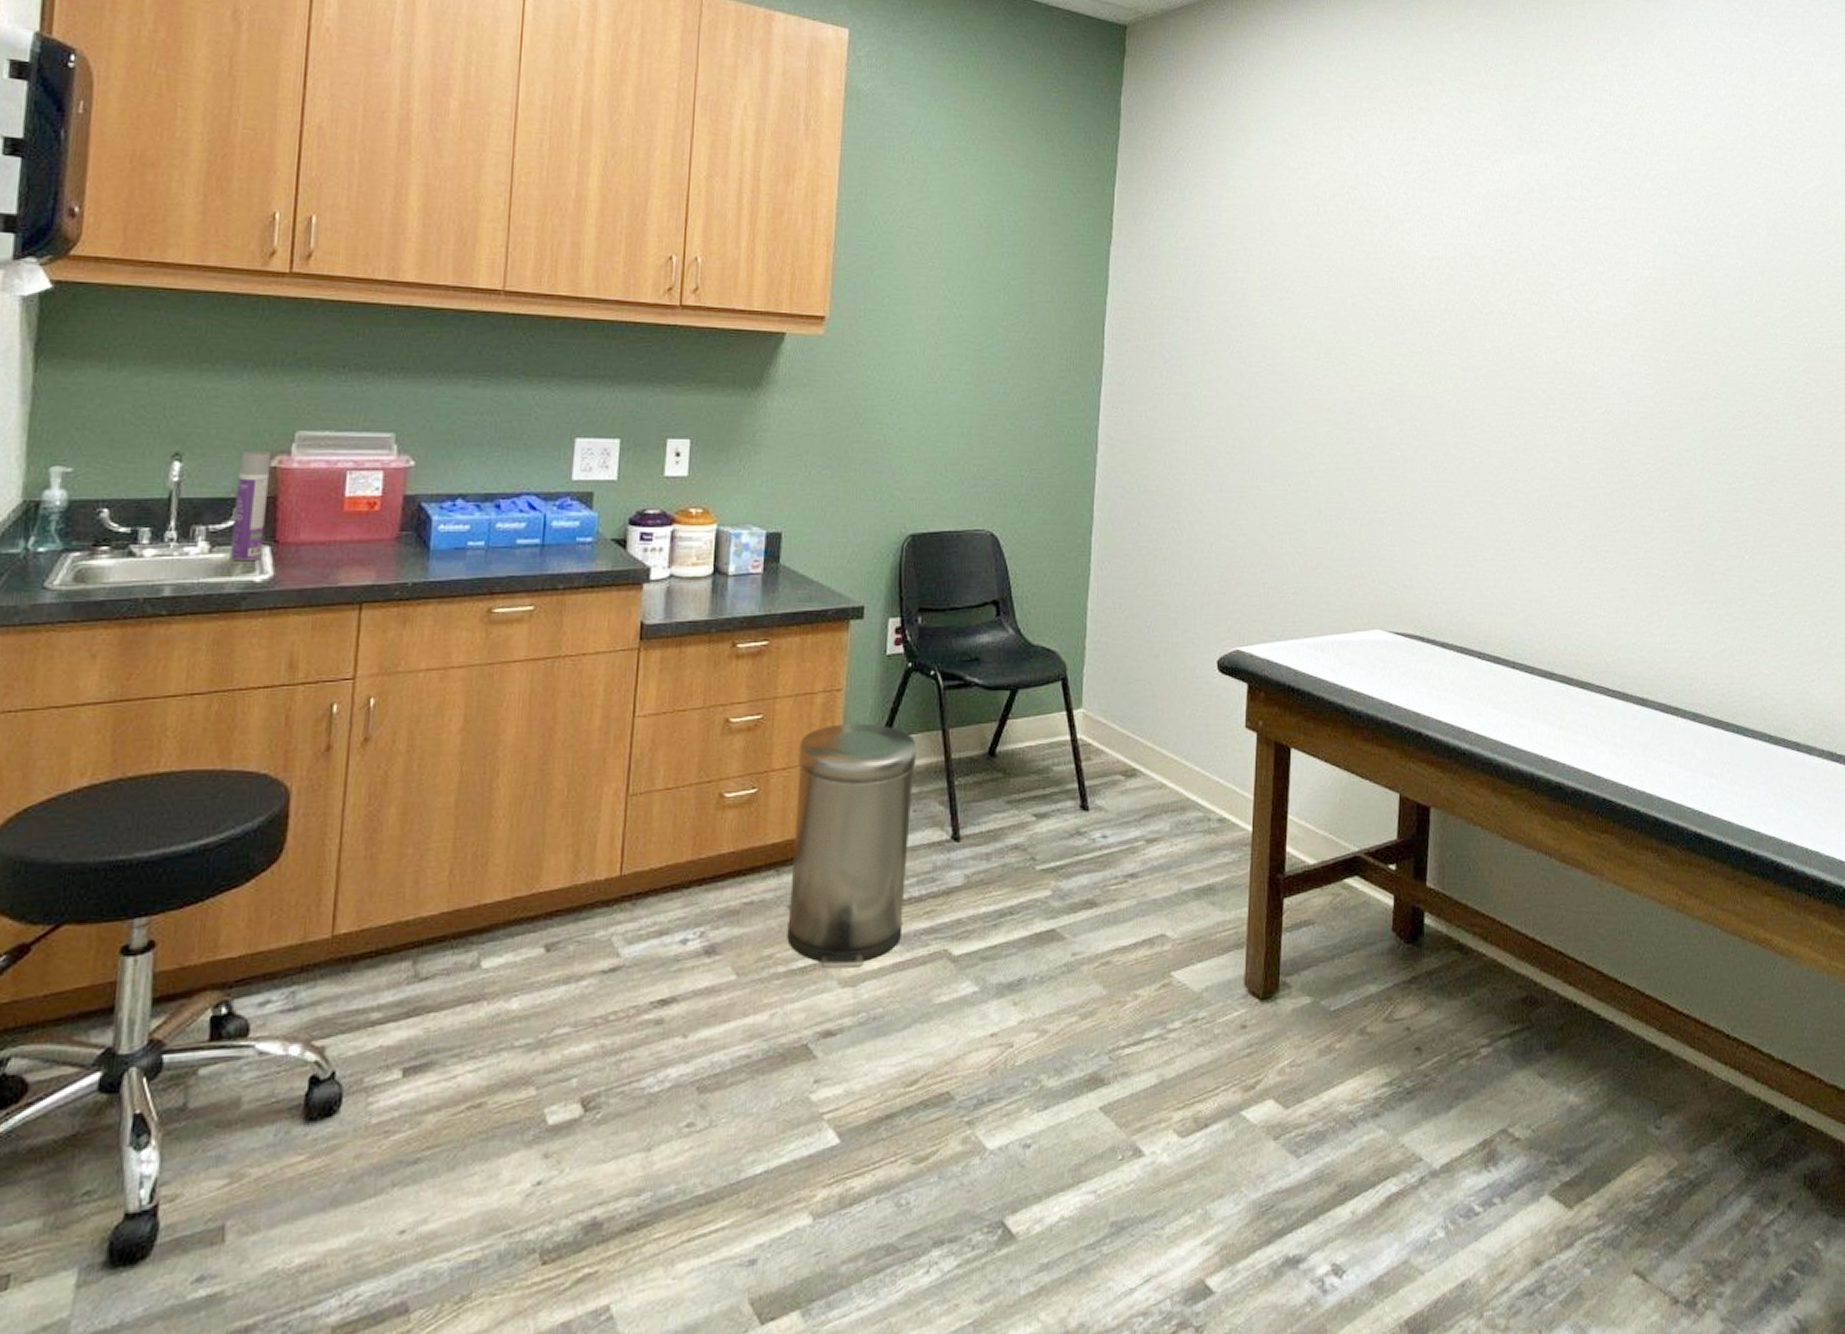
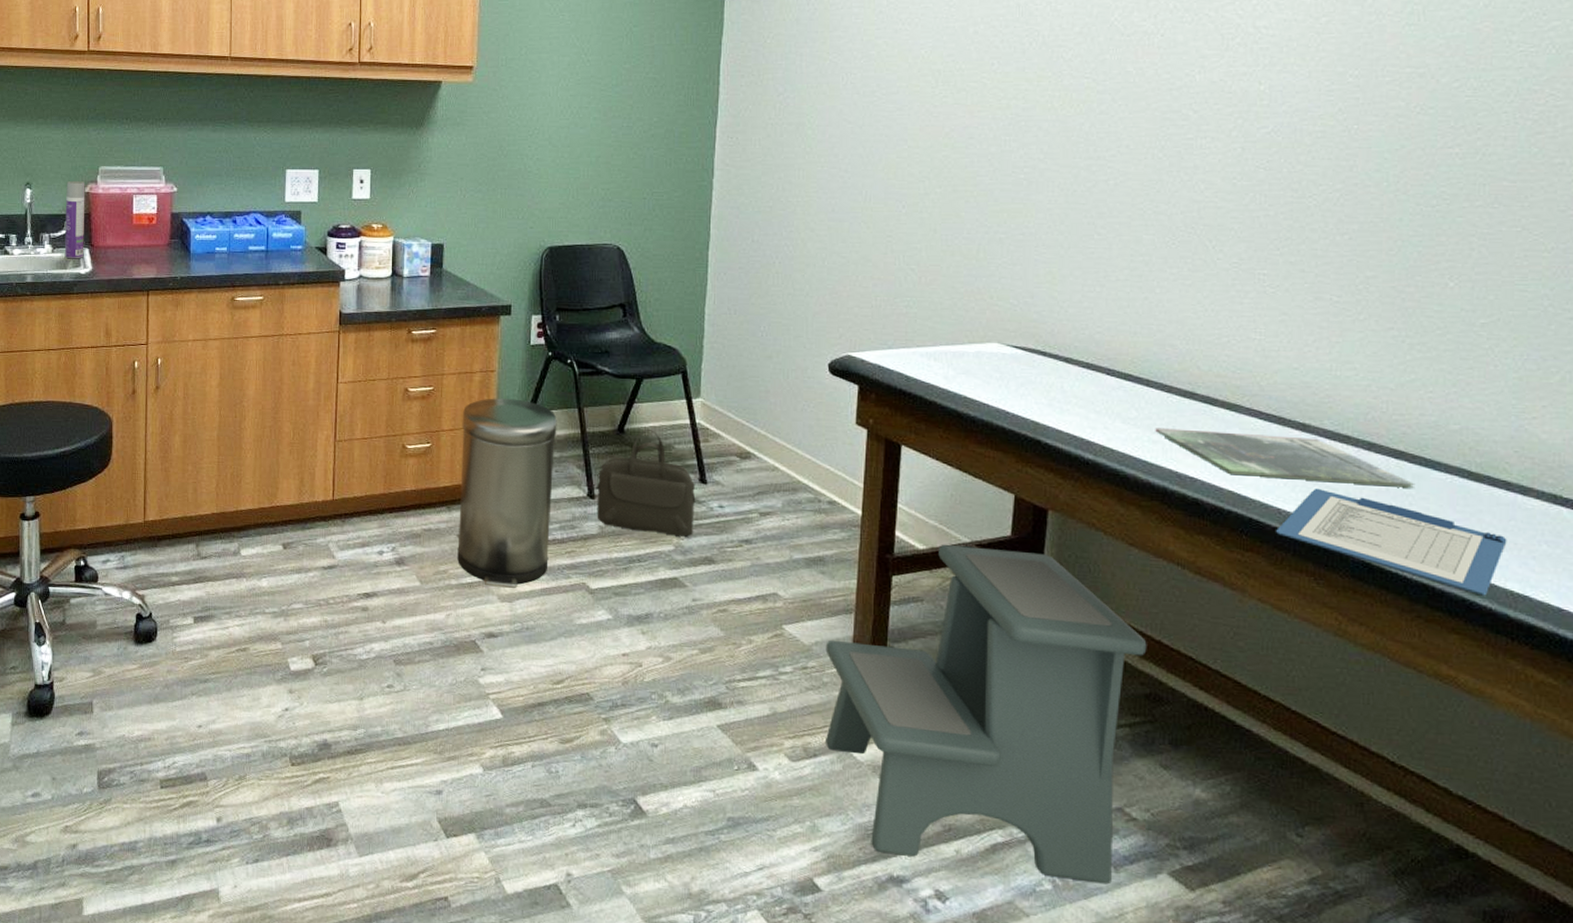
handbag: none [961,750,1076,878] -> present [596,429,696,537]
step stool: none [1216,855,1522,1231] -> present [825,544,1147,885]
magazine: none [1522,711,1731,756] -> present [1155,428,1416,488]
clipboard: none [1624,762,1801,856] -> present [1275,488,1507,596]

